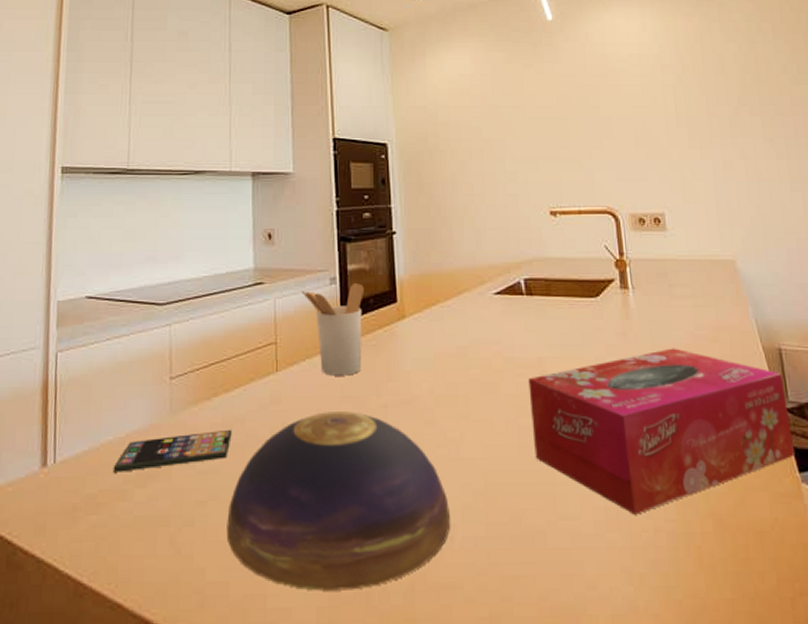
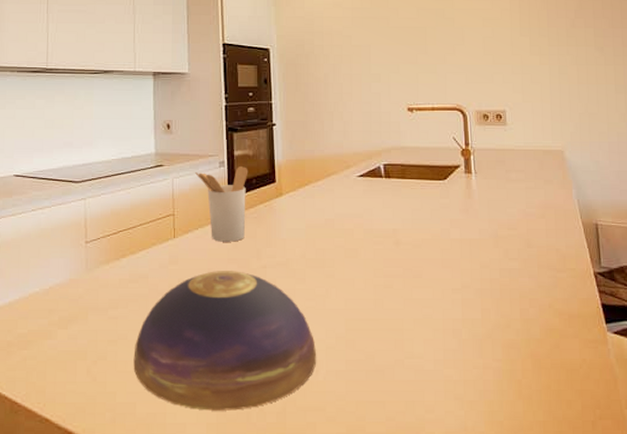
smartphone: present [113,429,232,472] -> none [39,283,137,317]
tissue box: present [528,348,796,515] -> none [384,222,604,355]

